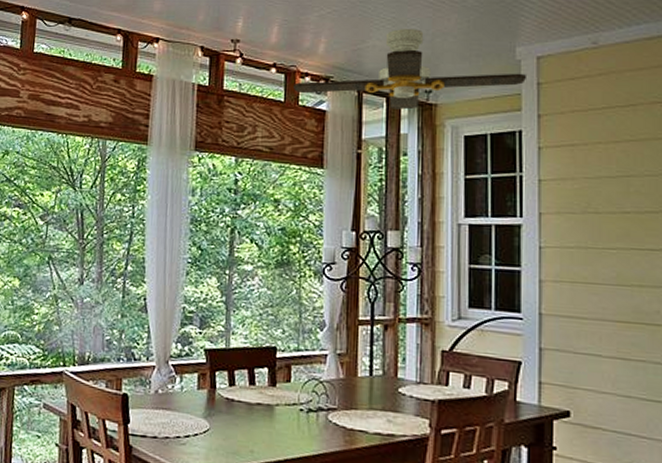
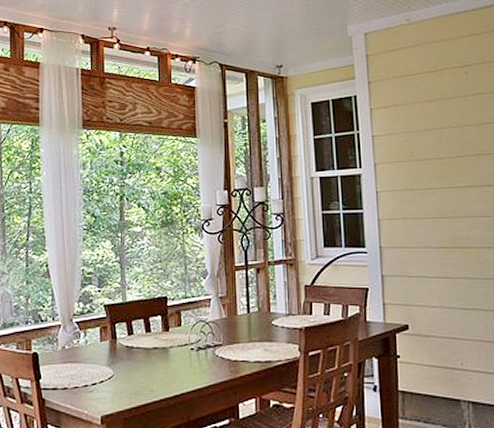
ceiling fan: present [292,29,526,110] -> none [165,13,357,83]

